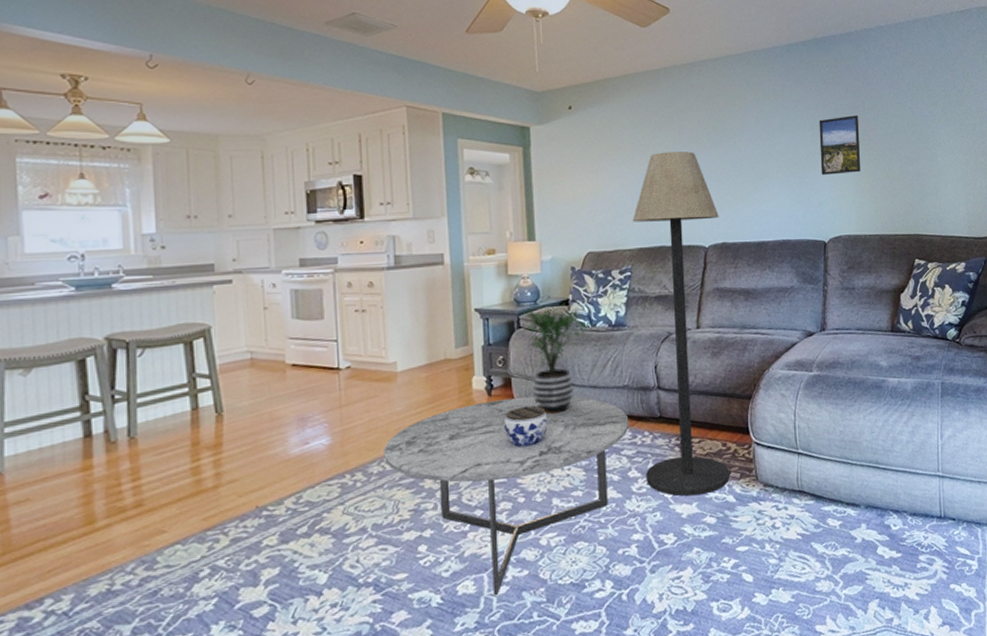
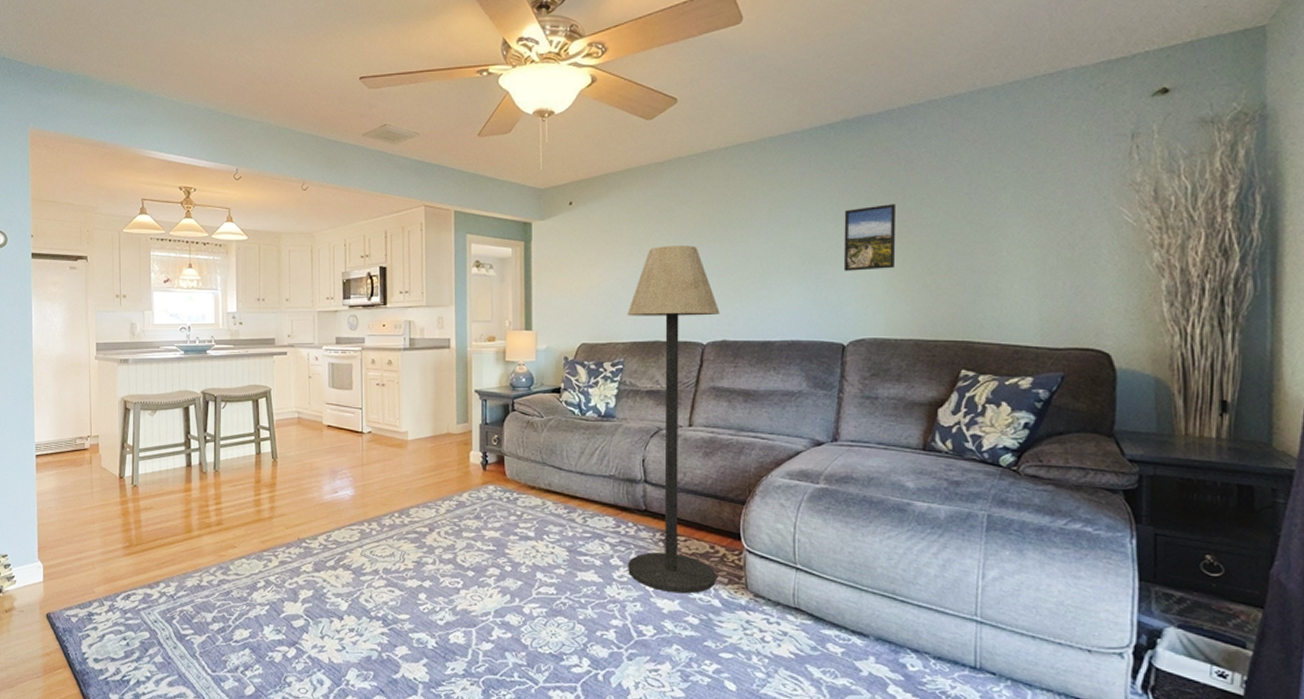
coffee table: present [384,396,629,596] -> none [395,474,614,651]
jar: present [503,405,548,447] -> none [495,483,535,521]
potted plant: present [517,303,588,414] -> none [511,391,578,494]

